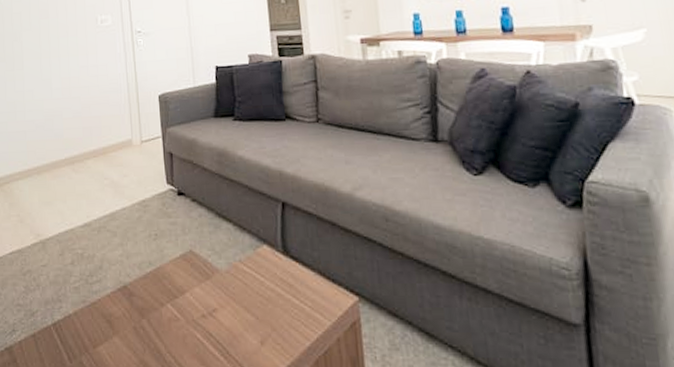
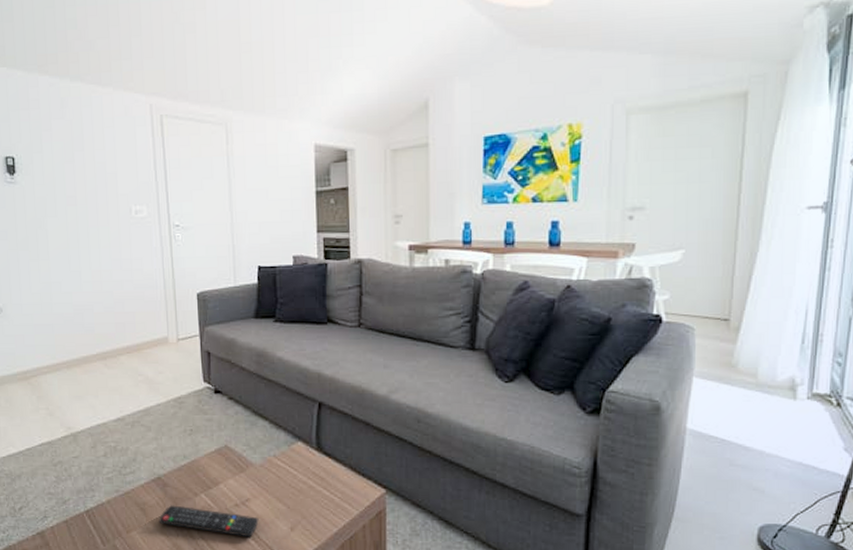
remote control: none [125,317,227,353] -> present [158,505,259,538]

